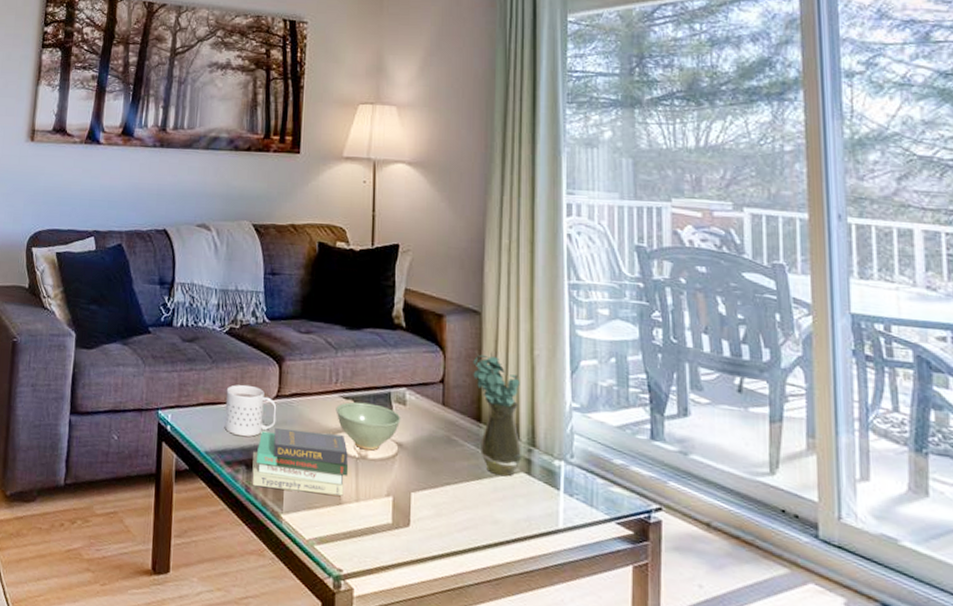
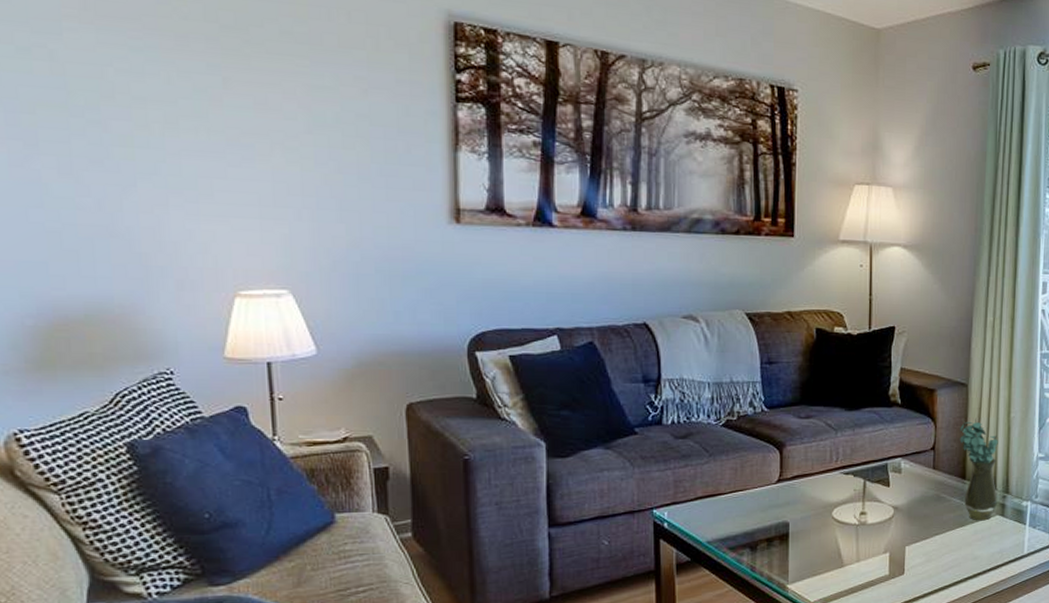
mug: present [224,384,277,437] -> none [726,473,779,522]
books: present [252,427,349,496] -> none [757,507,850,565]
bowl: present [335,401,401,451] -> none [836,475,897,517]

